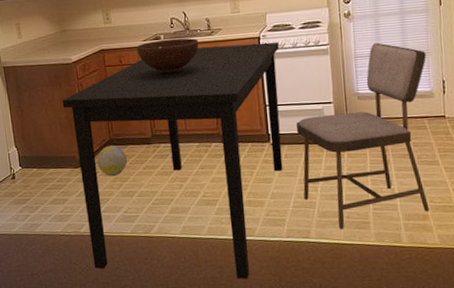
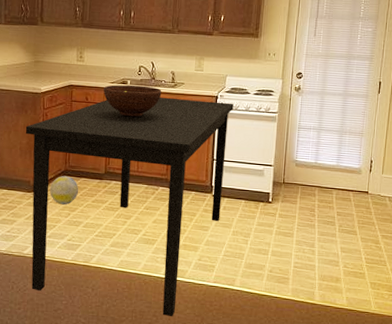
dining chair: present [296,42,430,229] -> none [235,118,360,281]

